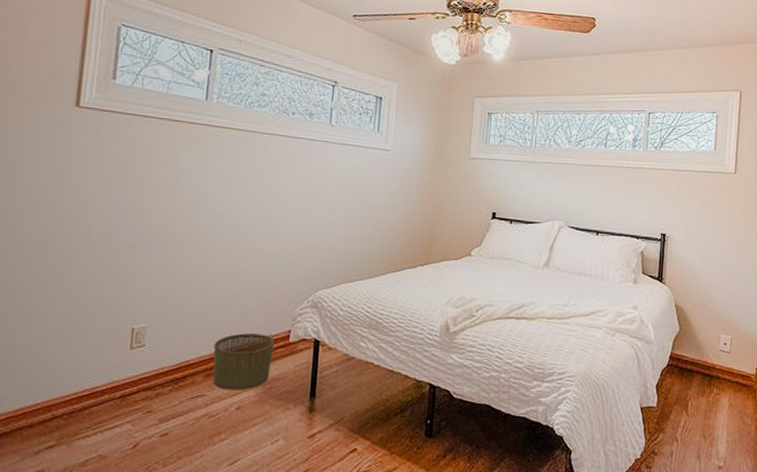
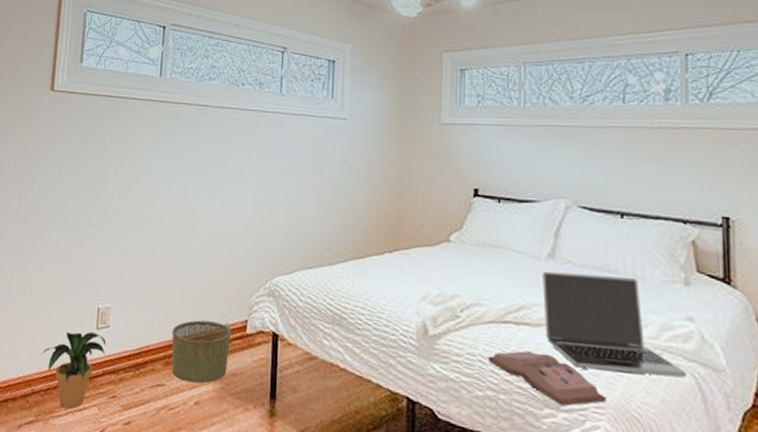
potted plant: none [64,352,142,428] -> present [41,332,107,409]
hardback book: none [494,339,577,378] -> present [488,351,607,406]
laptop: none [537,277,630,350] -> present [543,271,687,378]

